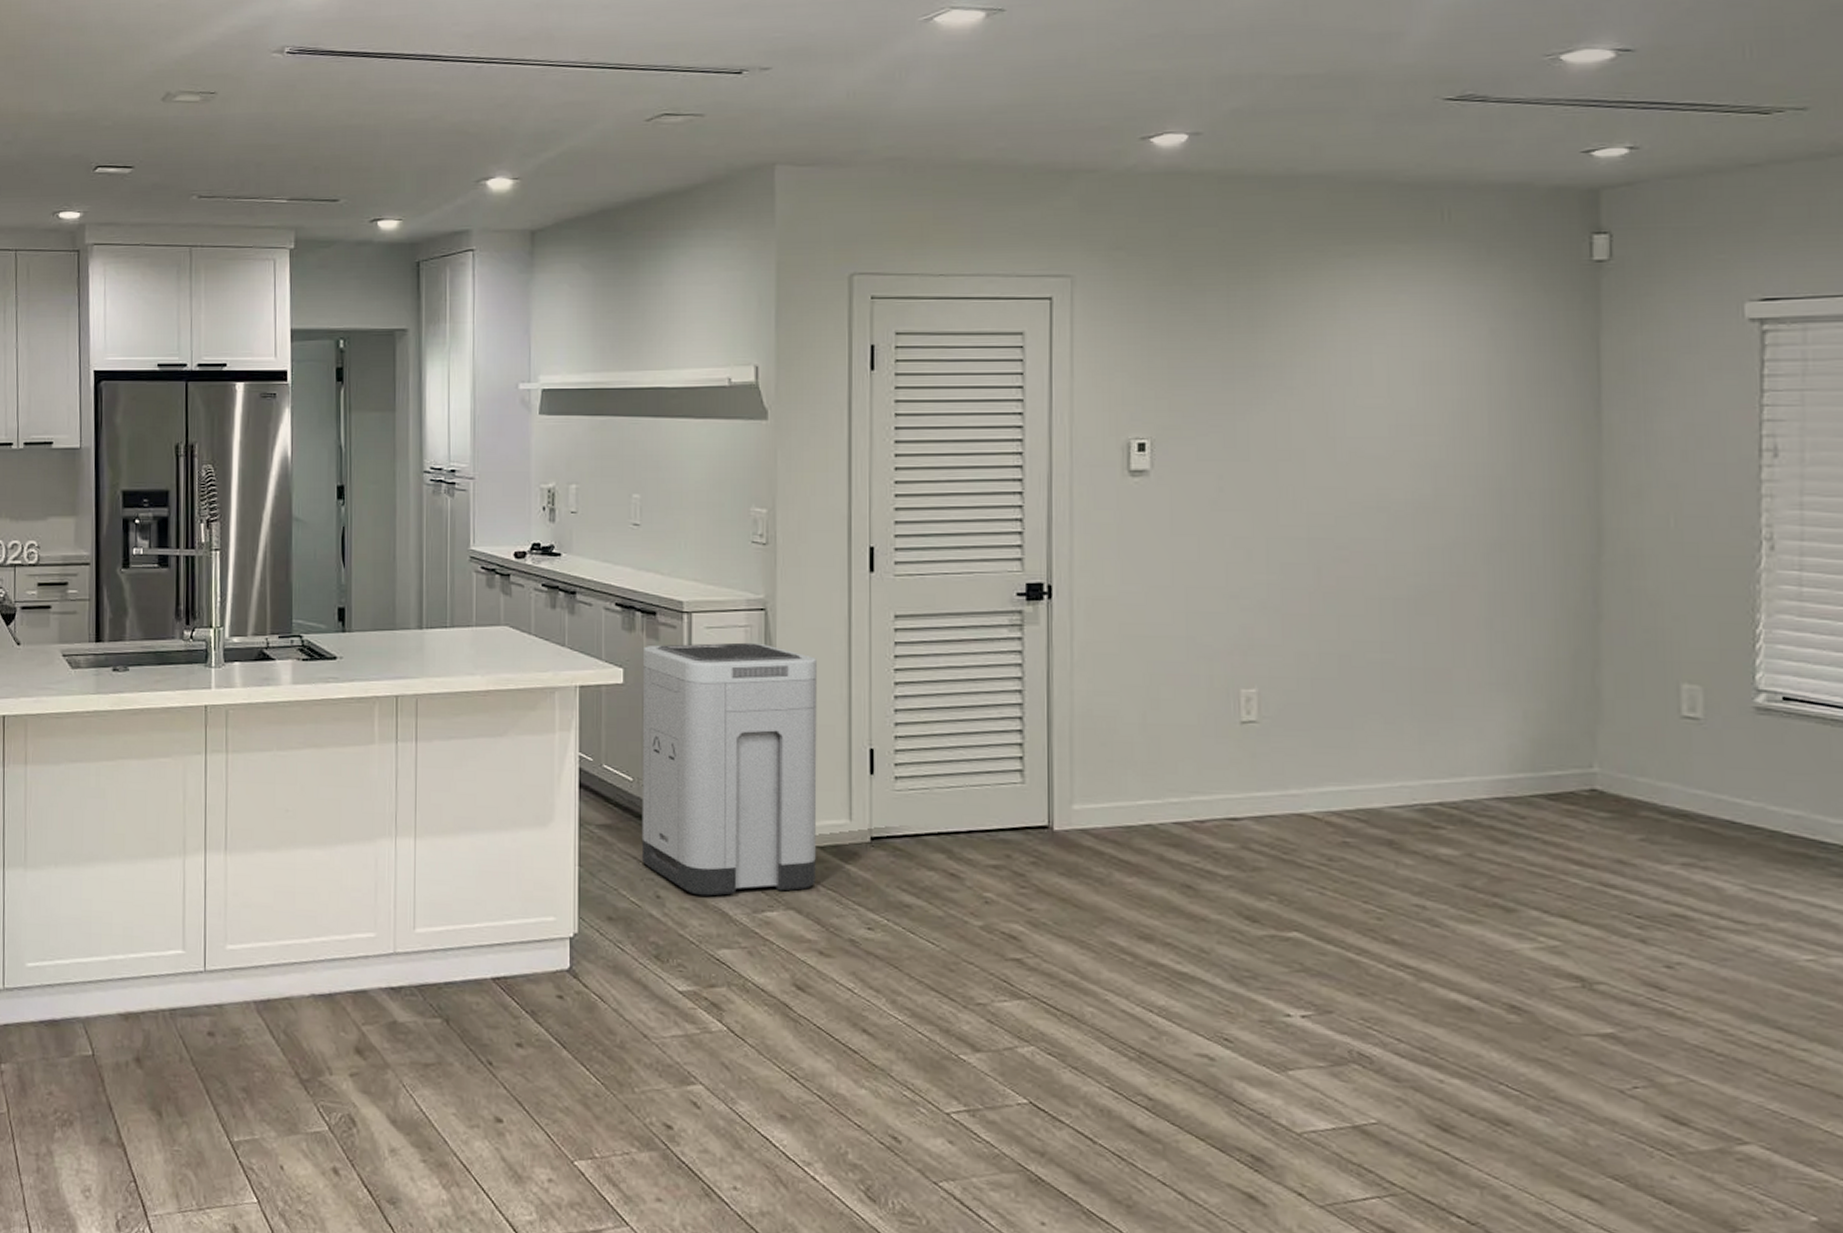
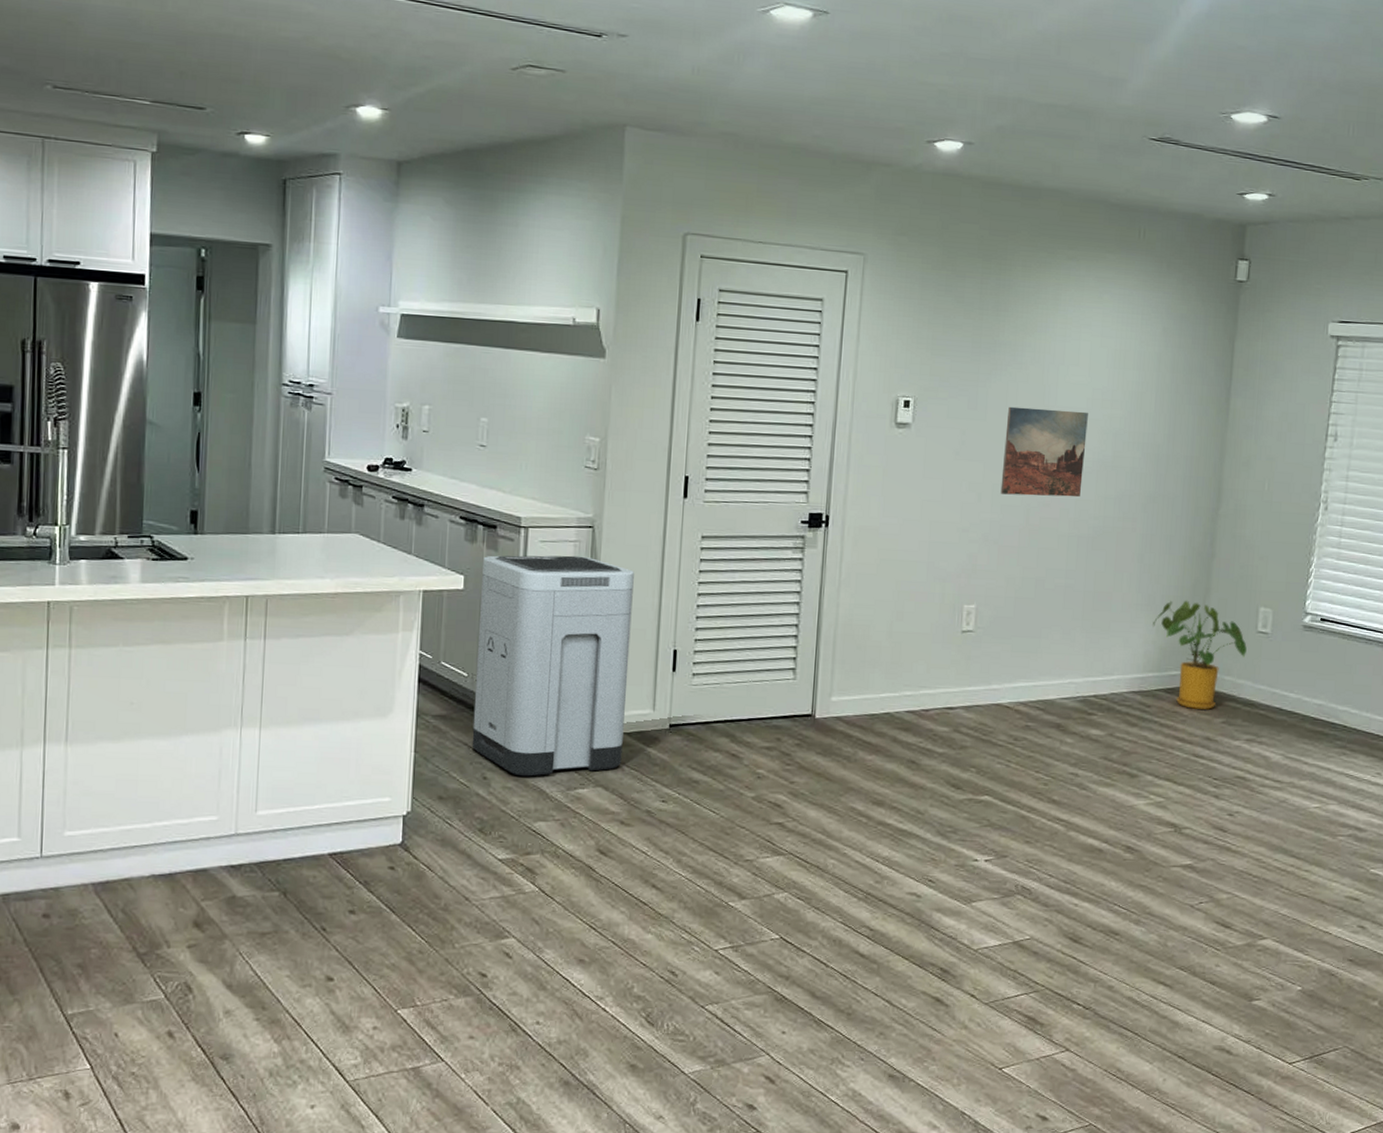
wall art: none [1277,441,1393,550] -> present [1000,406,1088,497]
house plant: none [1517,676,1667,822] -> present [1153,600,1247,710]

